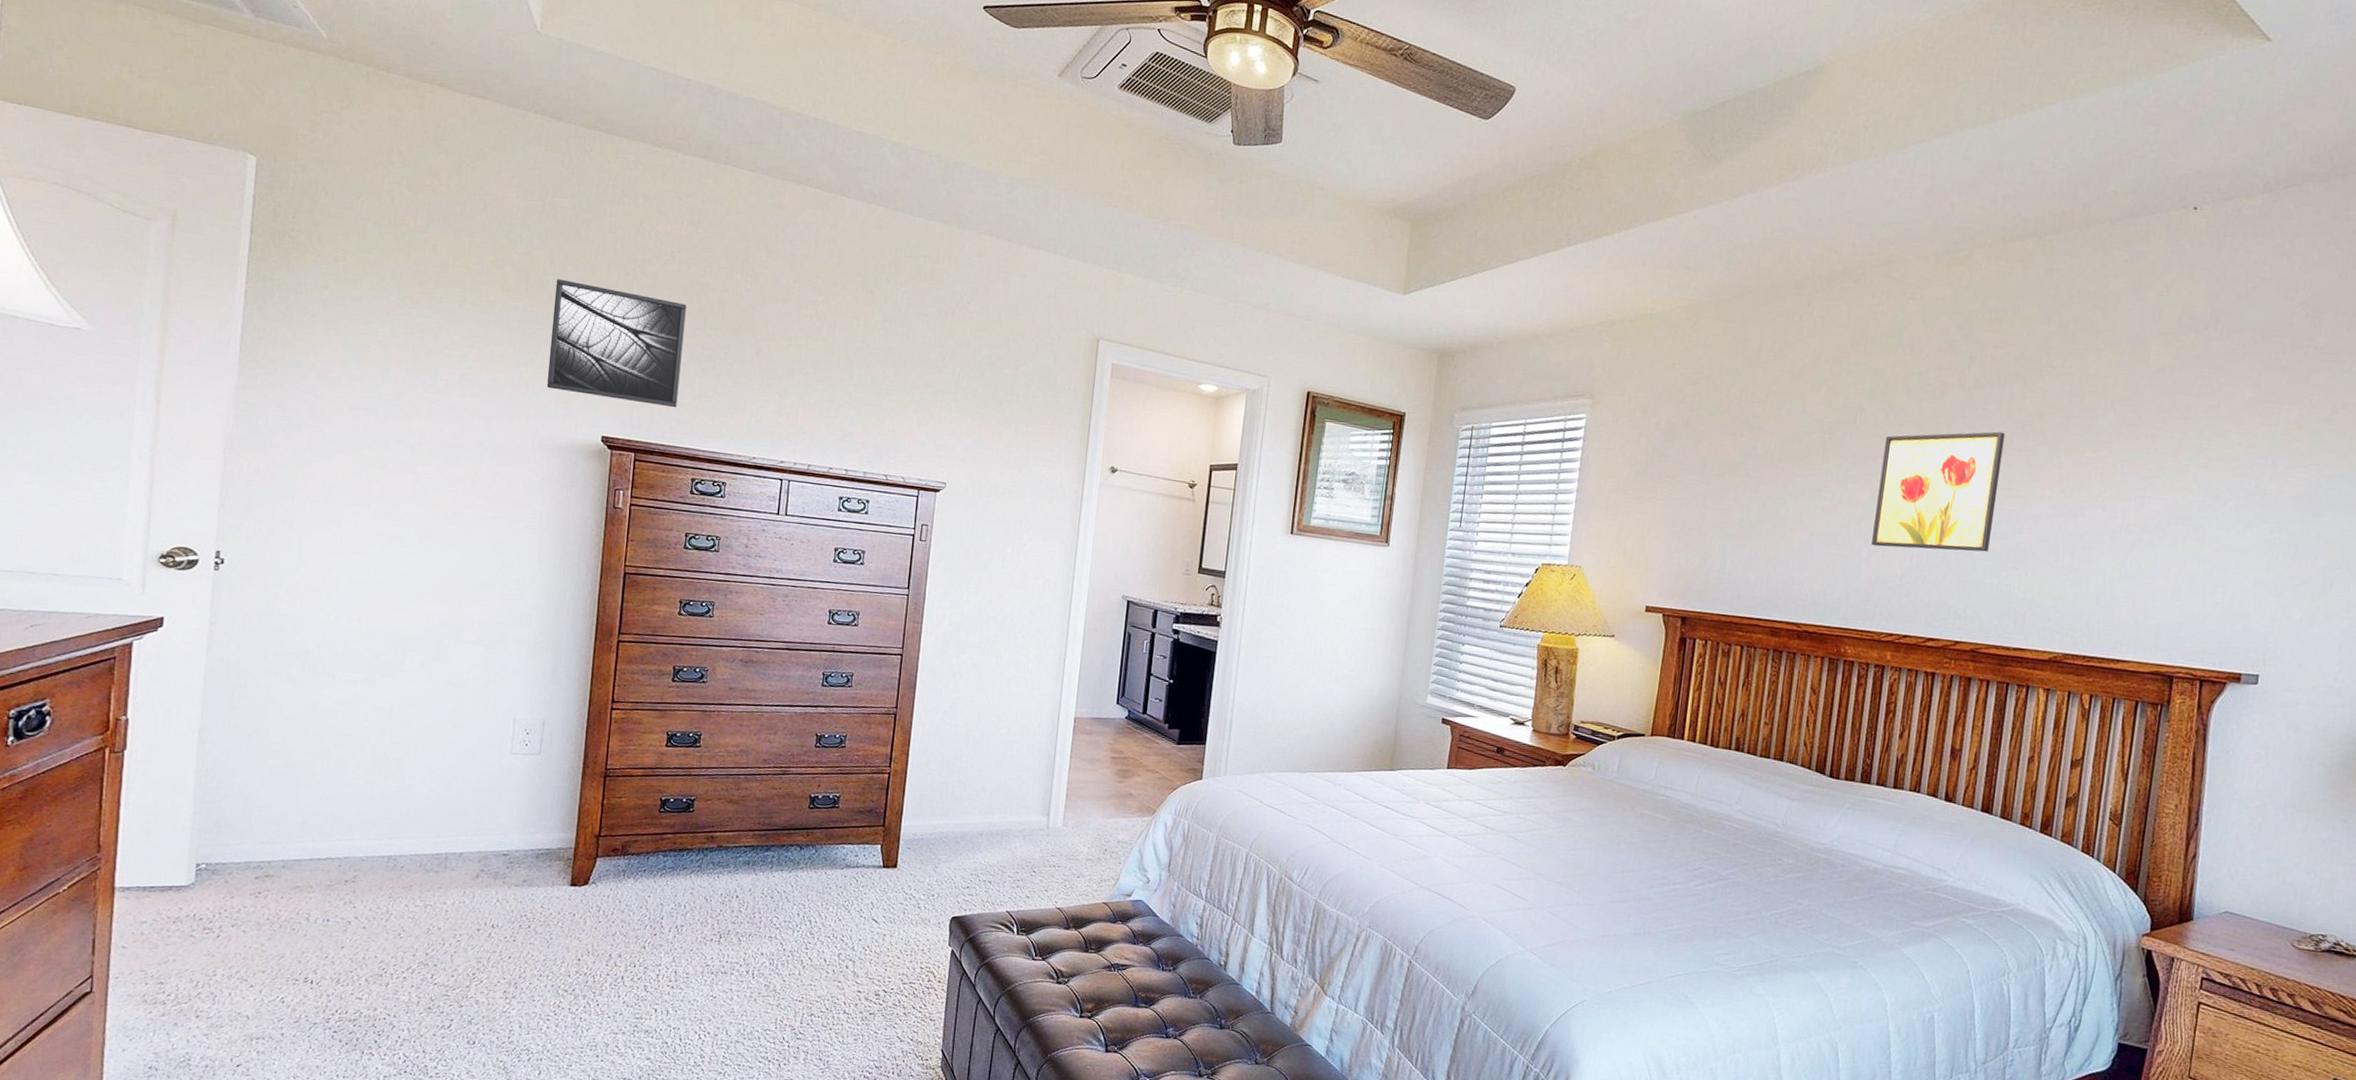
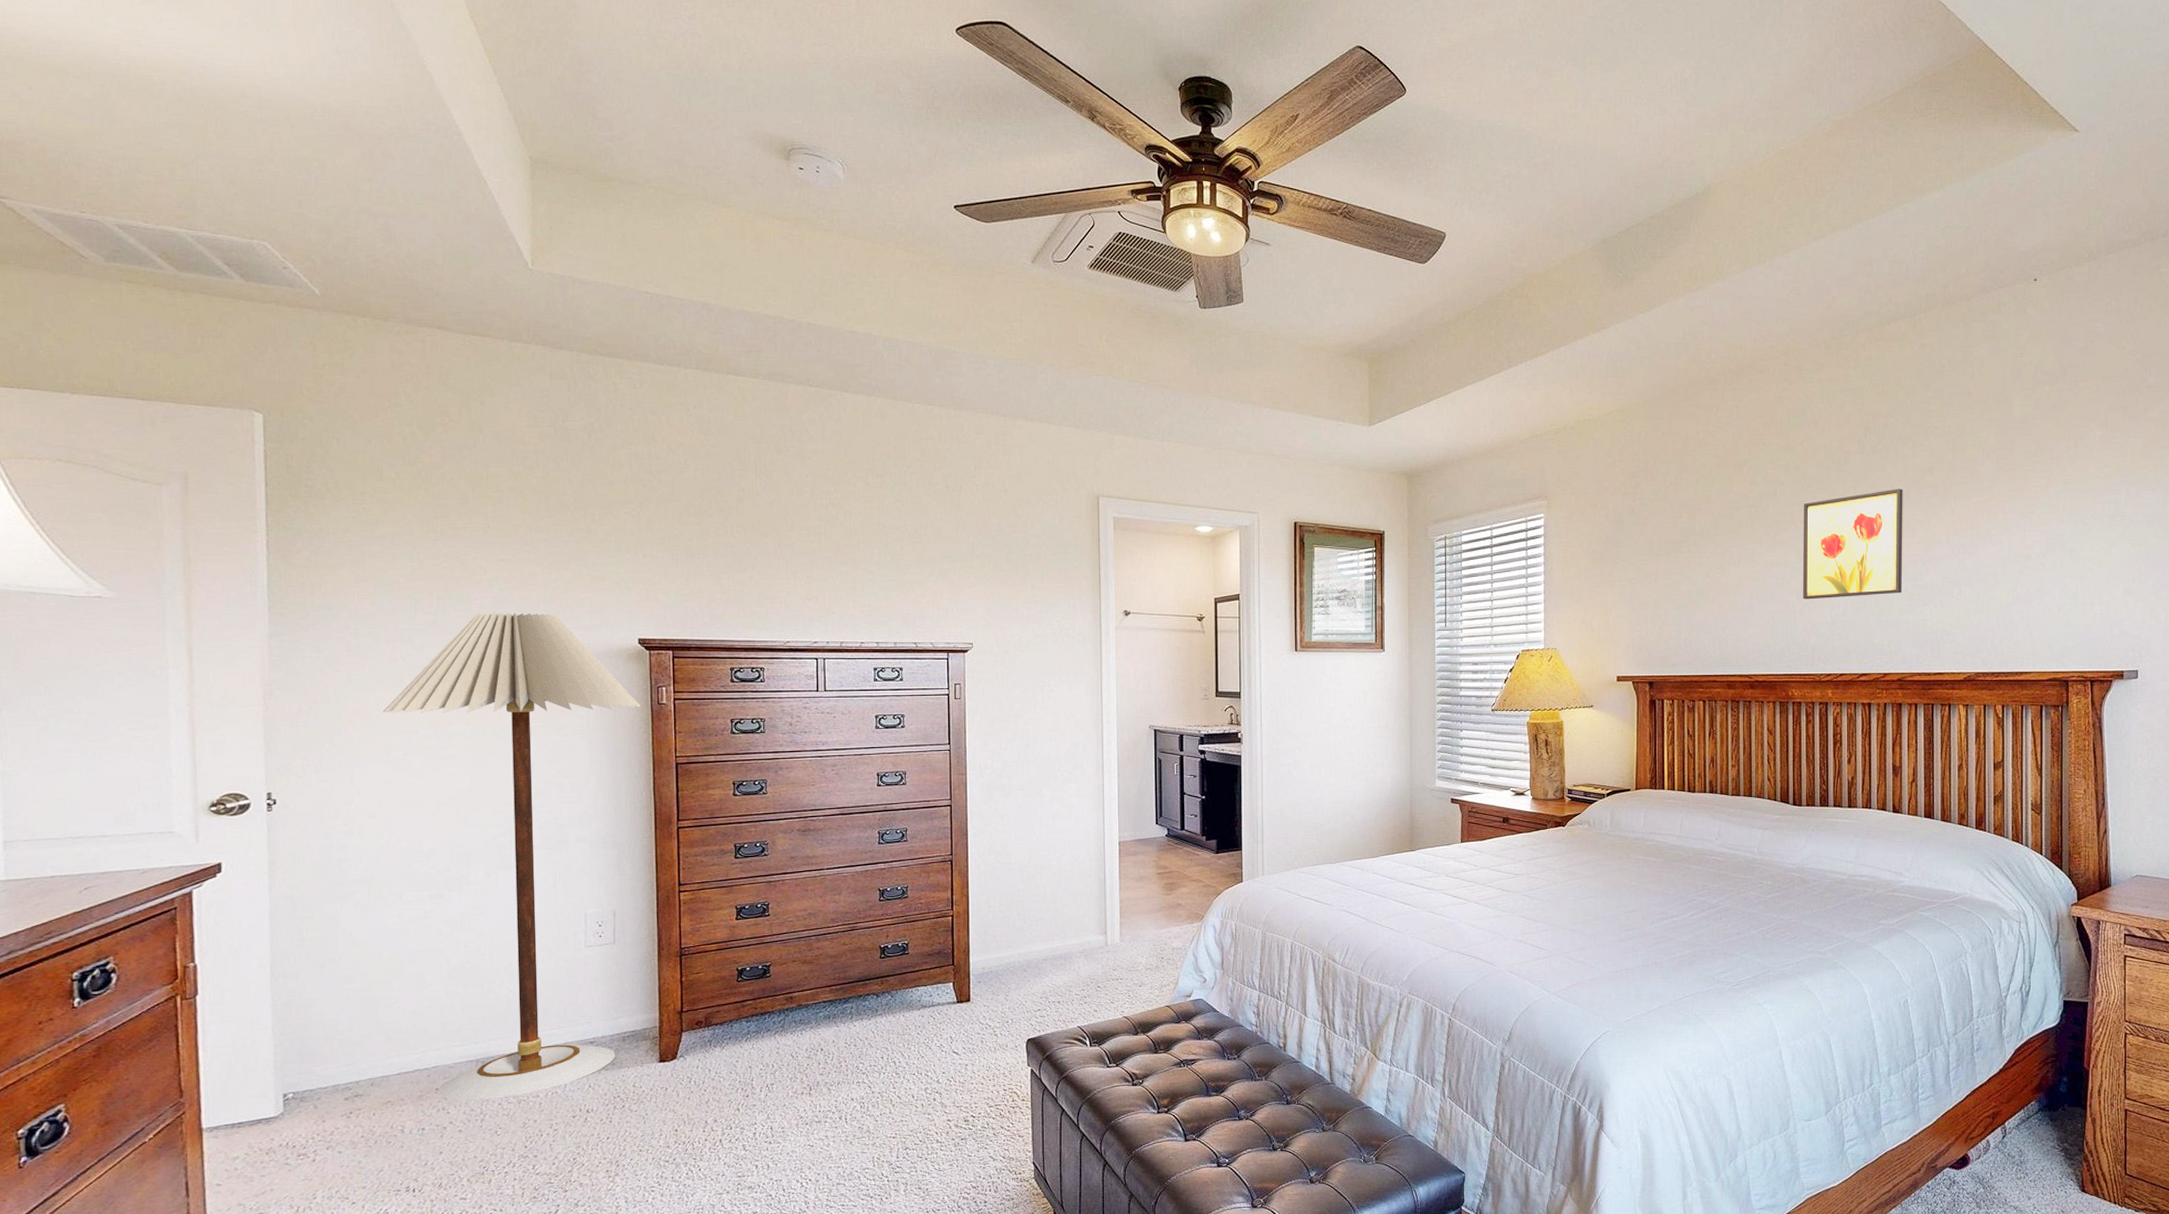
floor lamp: none [338,389,596,900] -> present [382,612,640,1101]
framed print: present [546,279,687,408] -> none [576,497,708,605]

